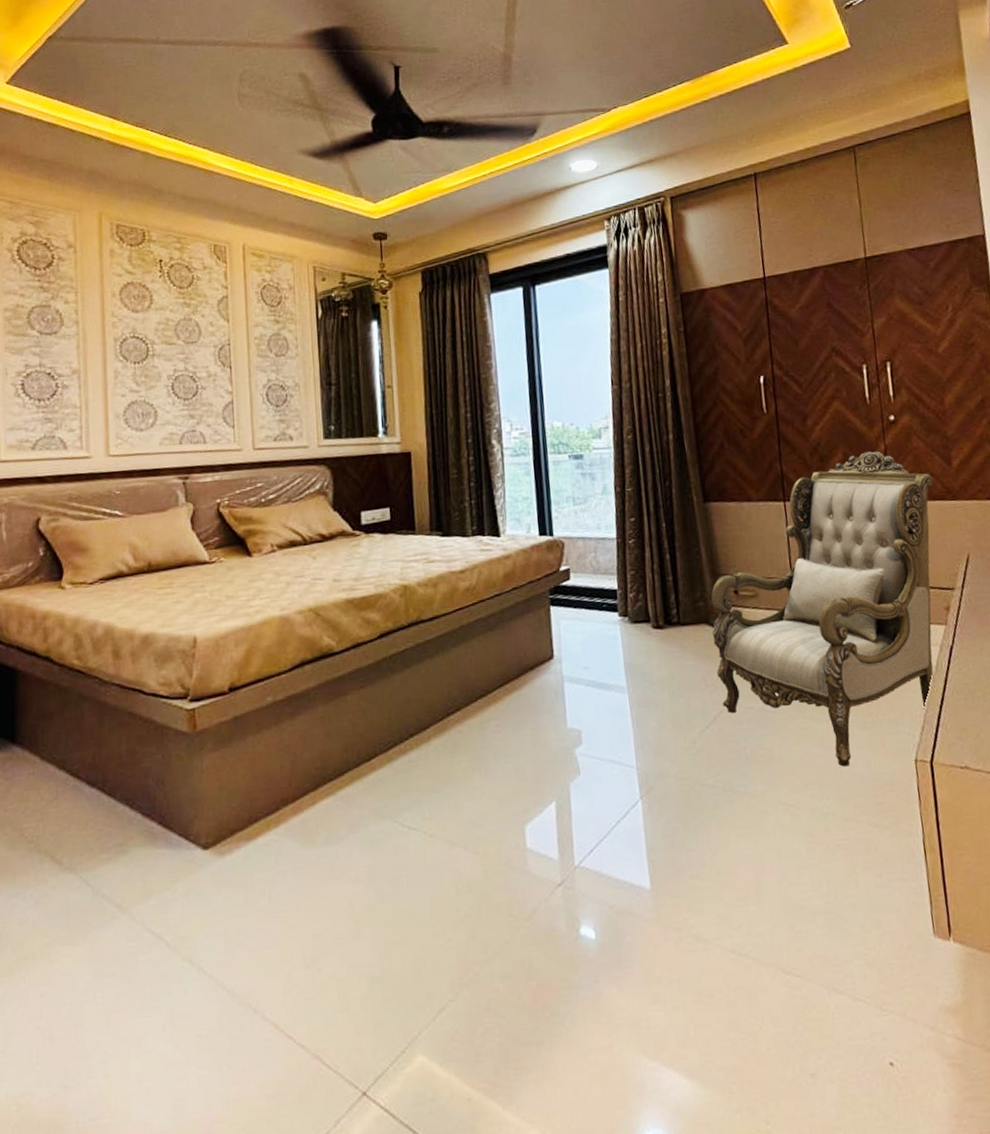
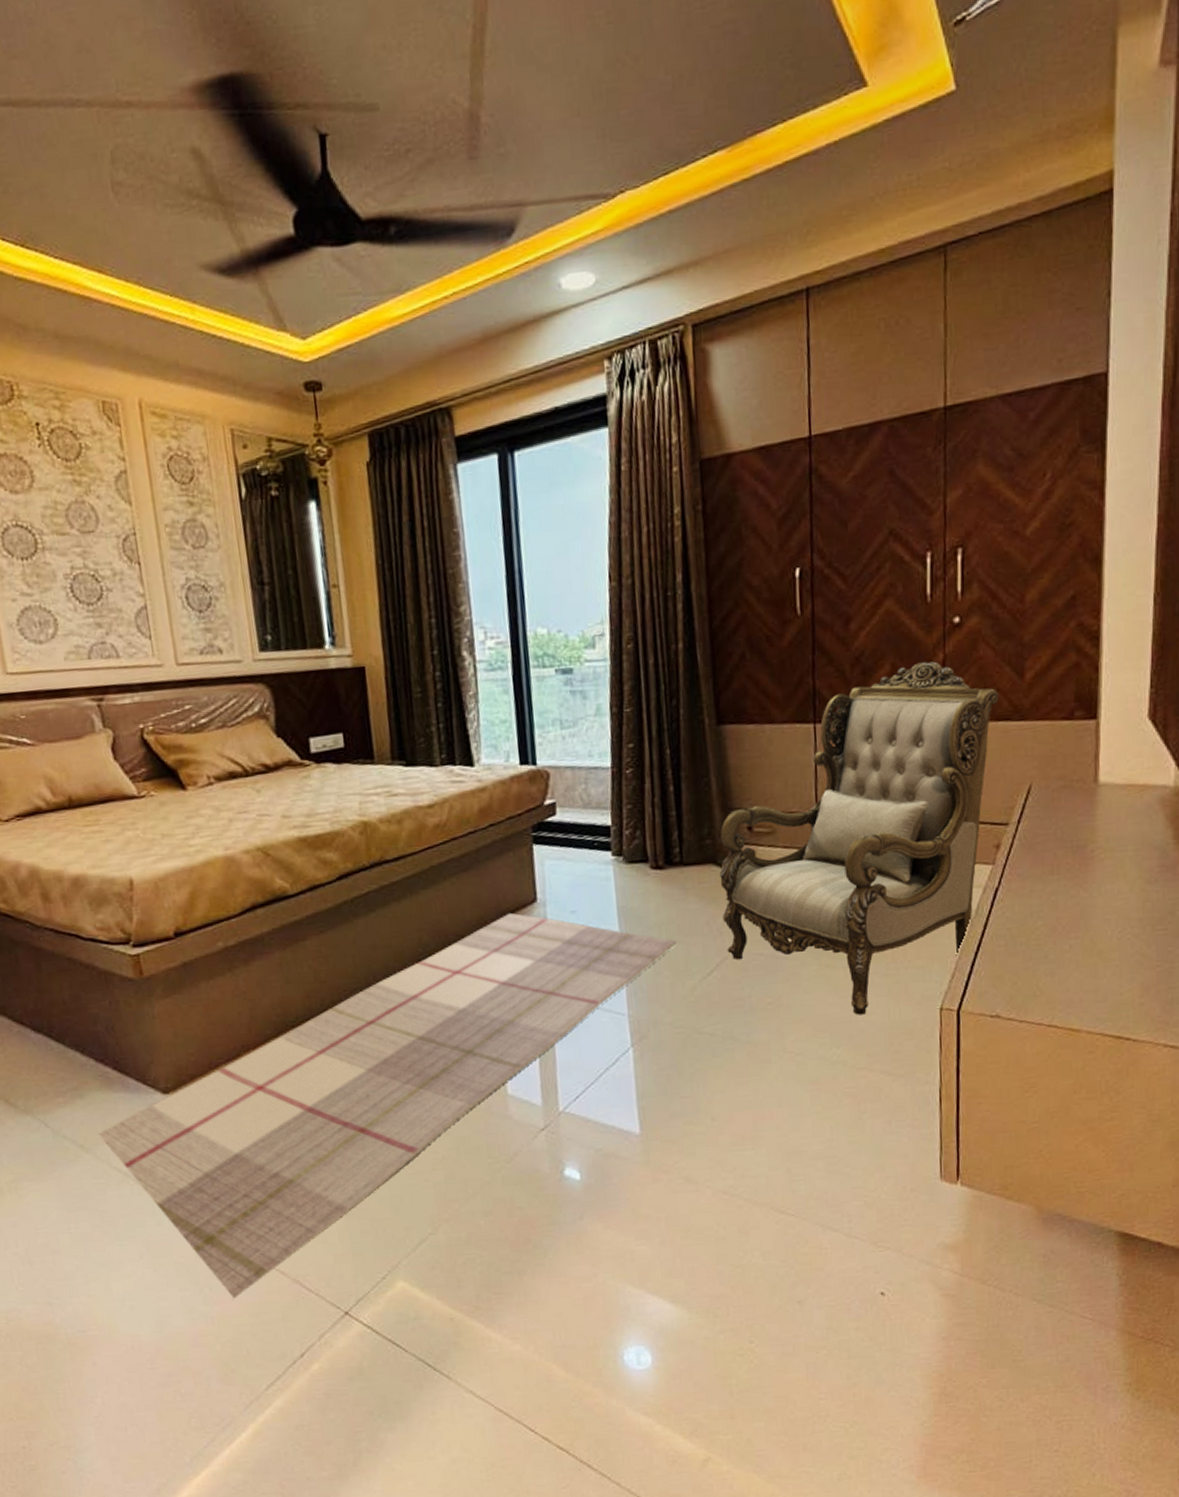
rug: none [136,668,678,1080] -> present [98,912,677,1300]

